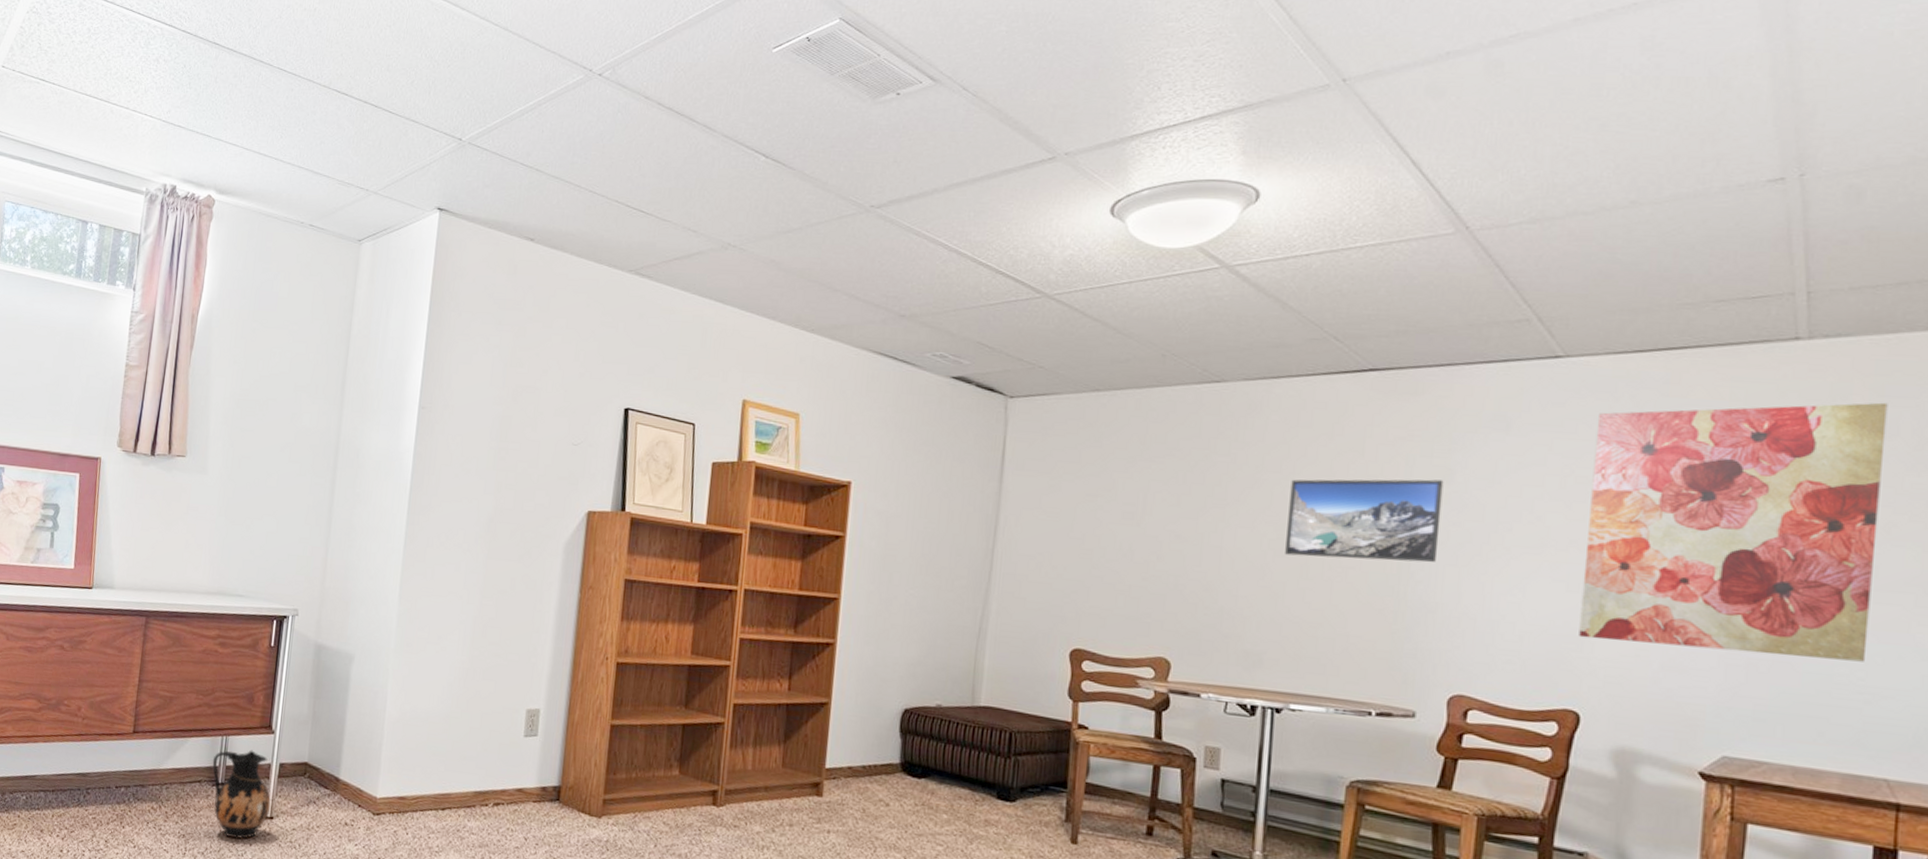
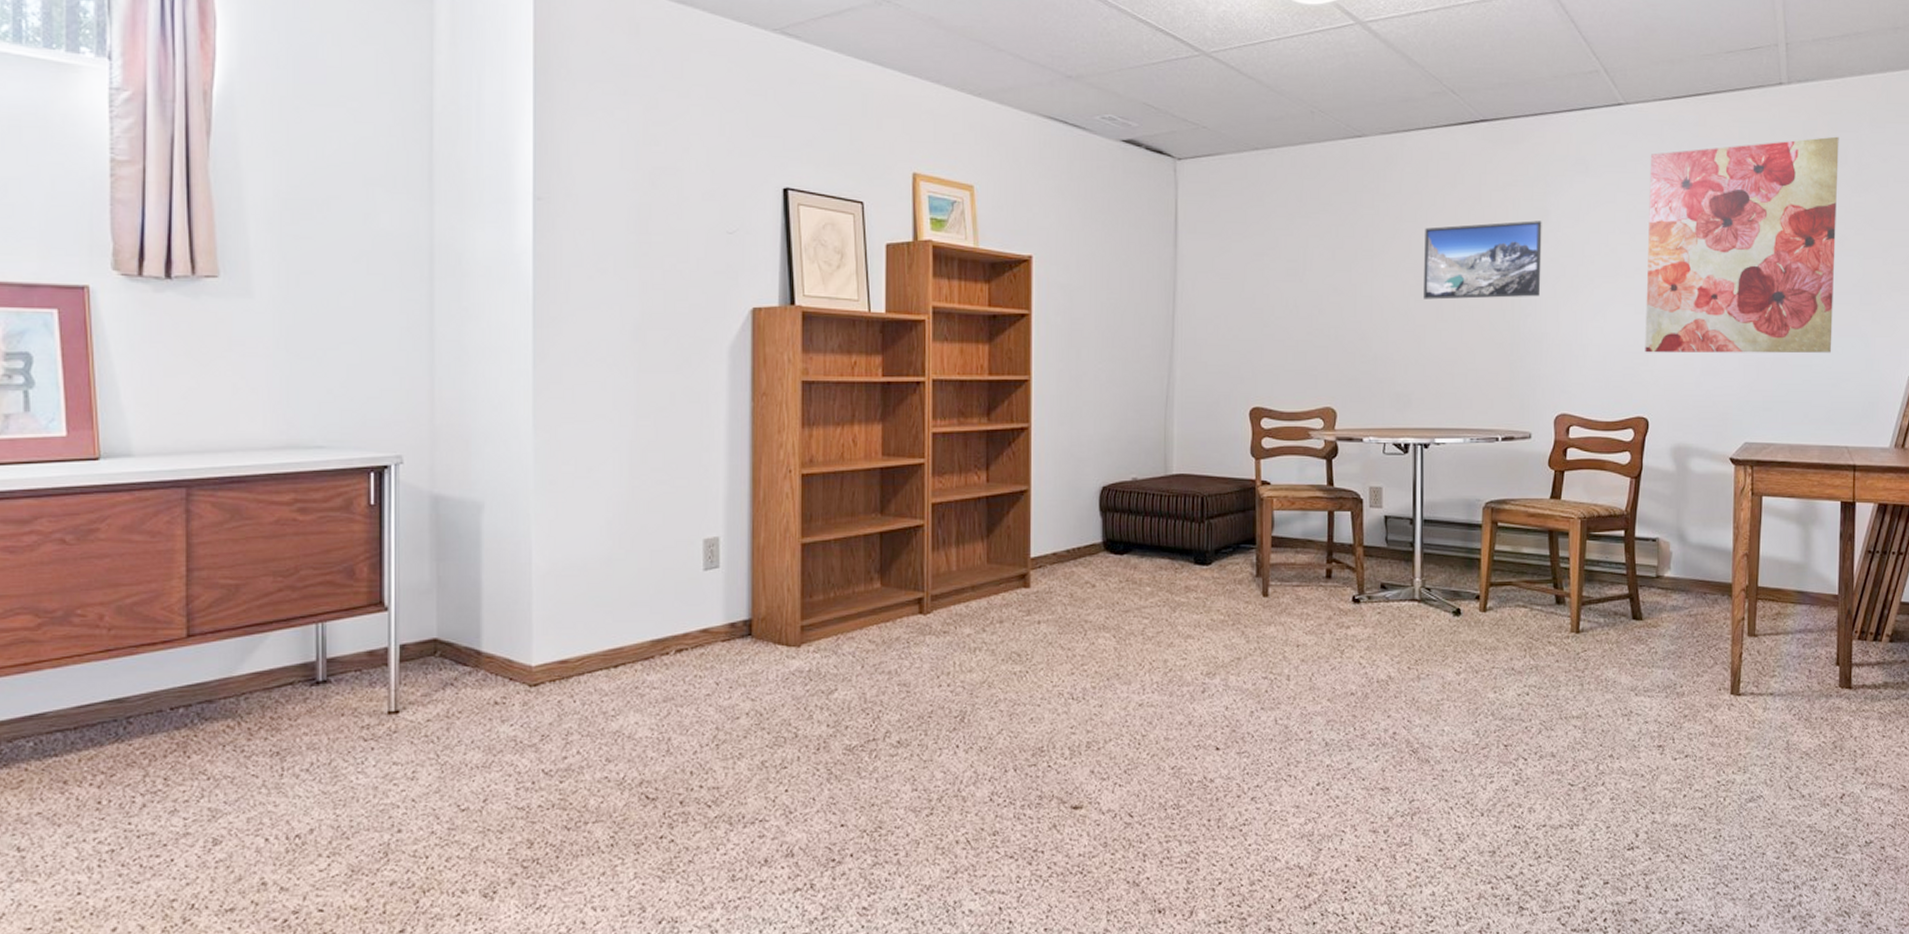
ceramic jug: present [212,750,271,839] -> none [306,634,393,745]

